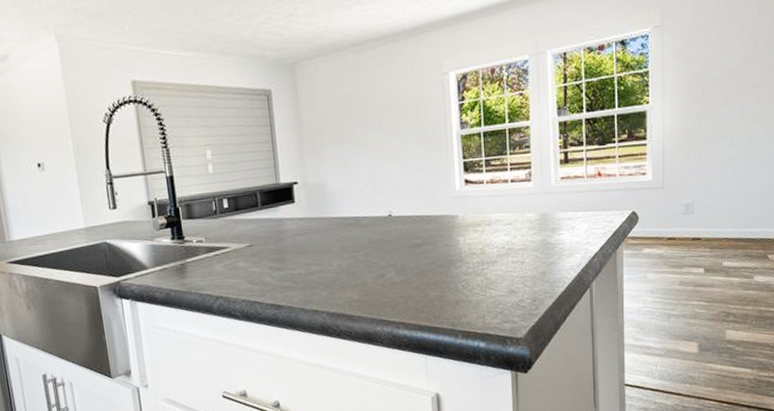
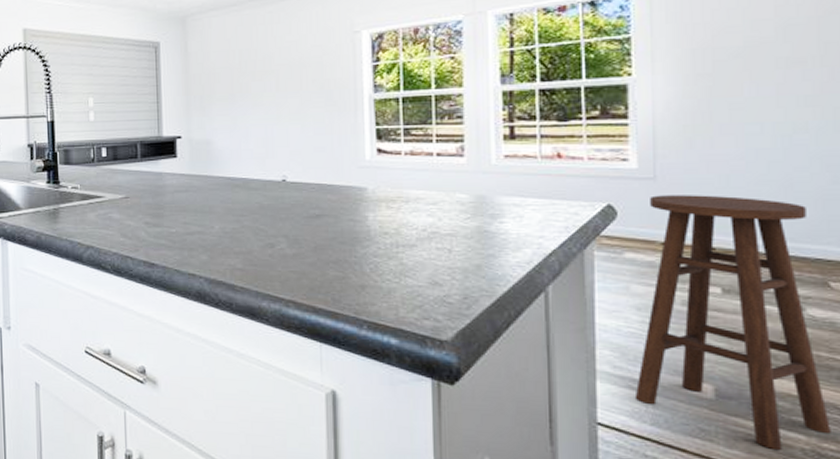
bar stool: none [649,196,765,383] -> present [634,195,831,451]

